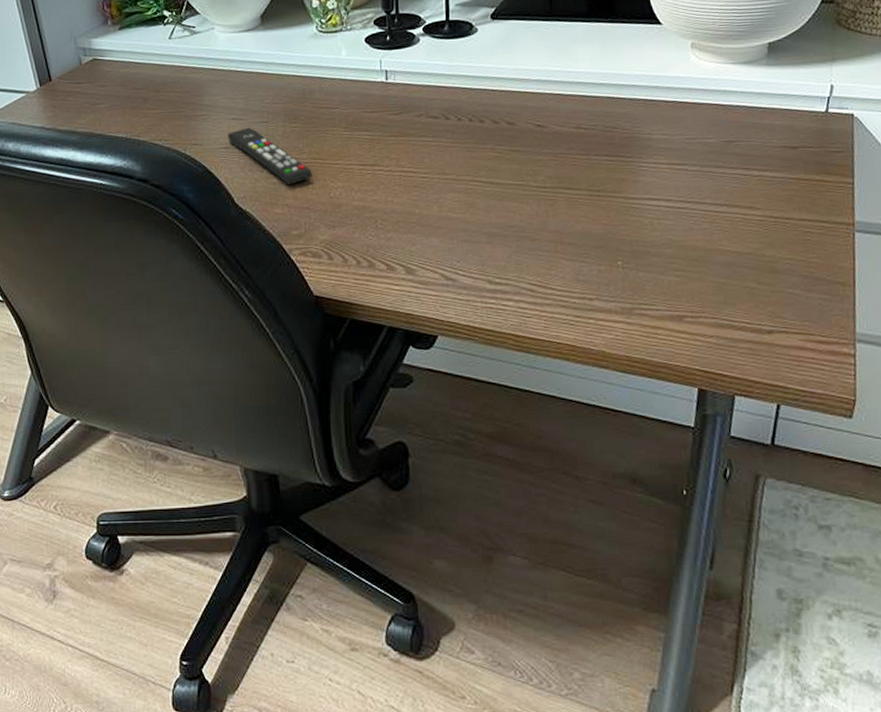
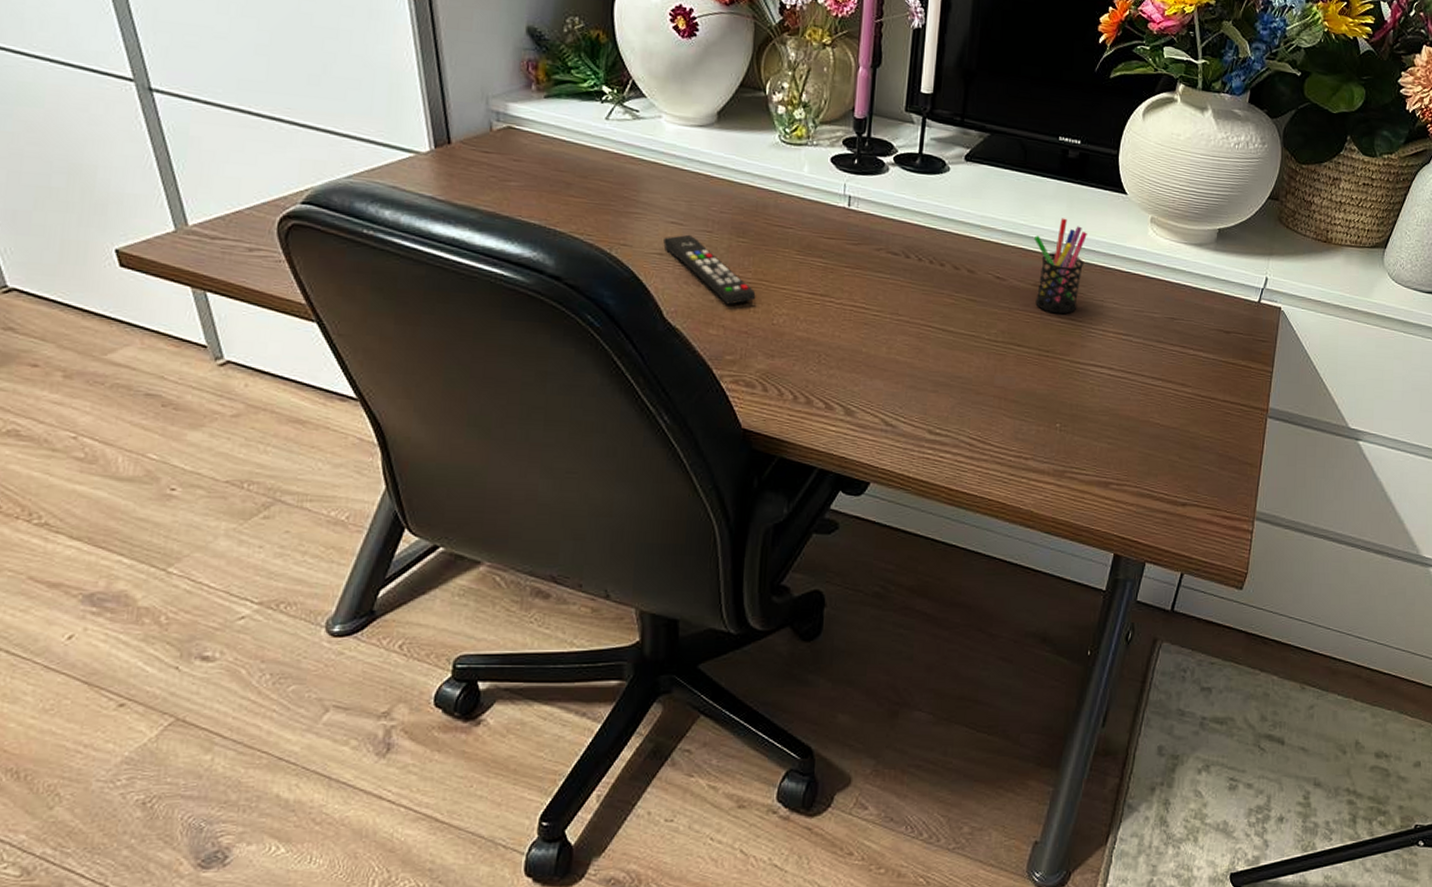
pen holder: none [570,58,626,153] -> present [1034,218,1087,314]

